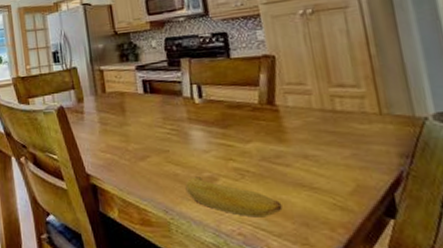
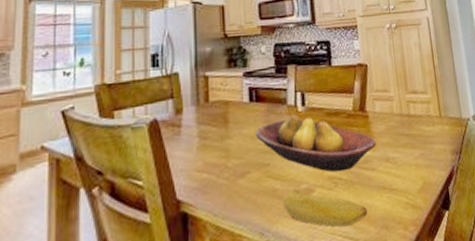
fruit bowl: none [152,106,290,164] -> present [255,115,376,172]

